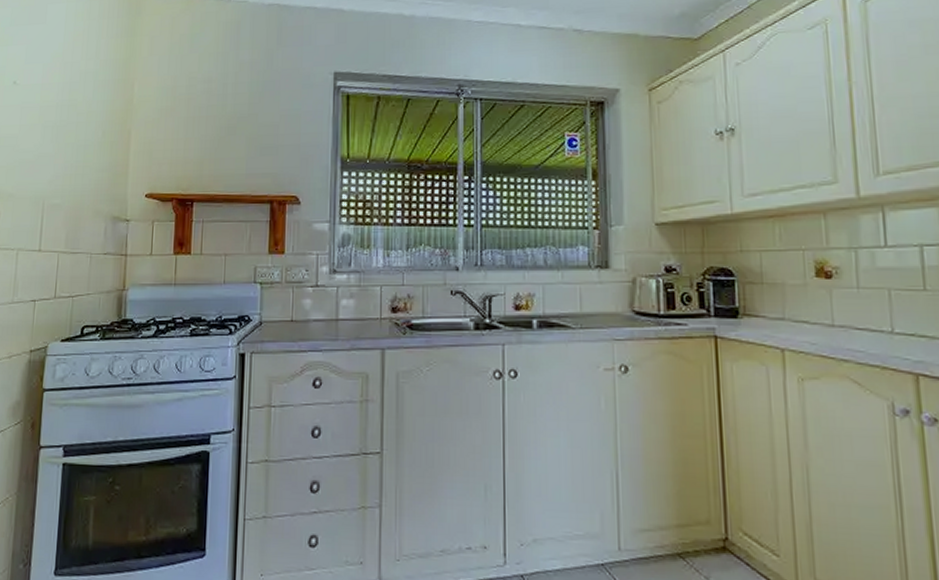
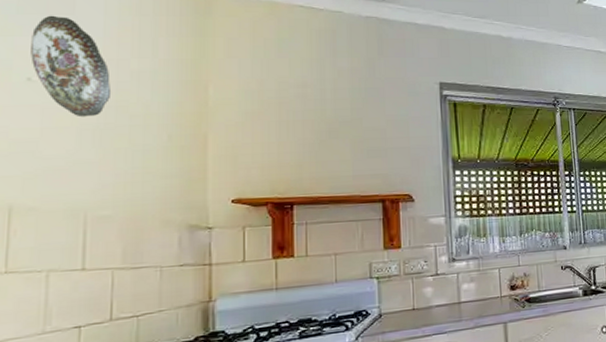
decorative plate: none [16,25,66,116] -> present [30,15,111,118]

